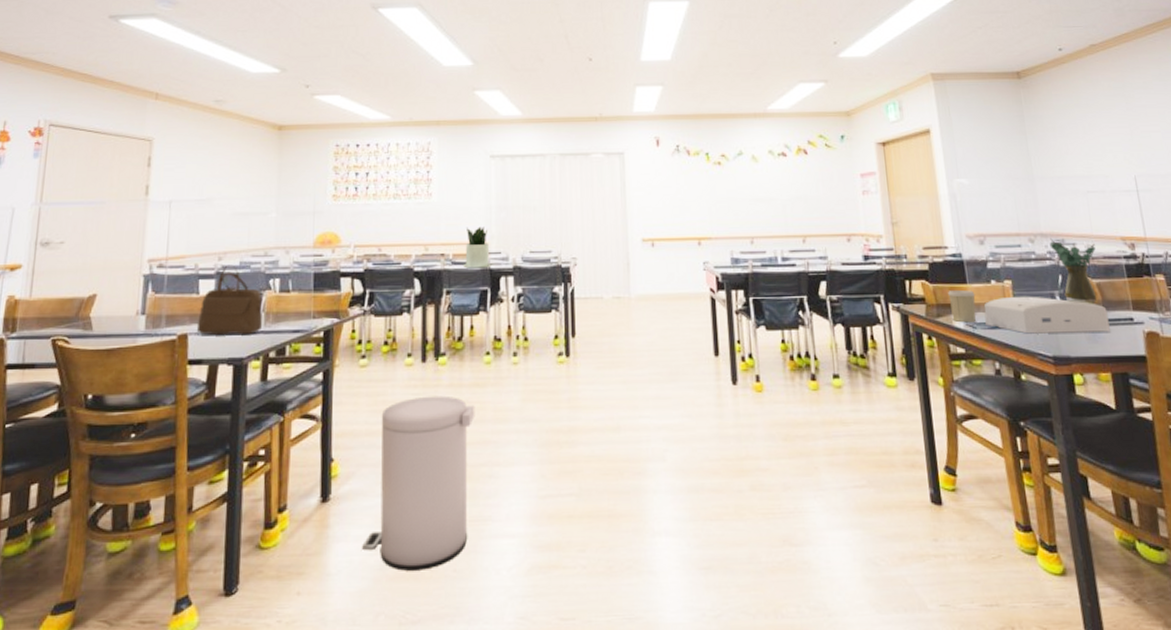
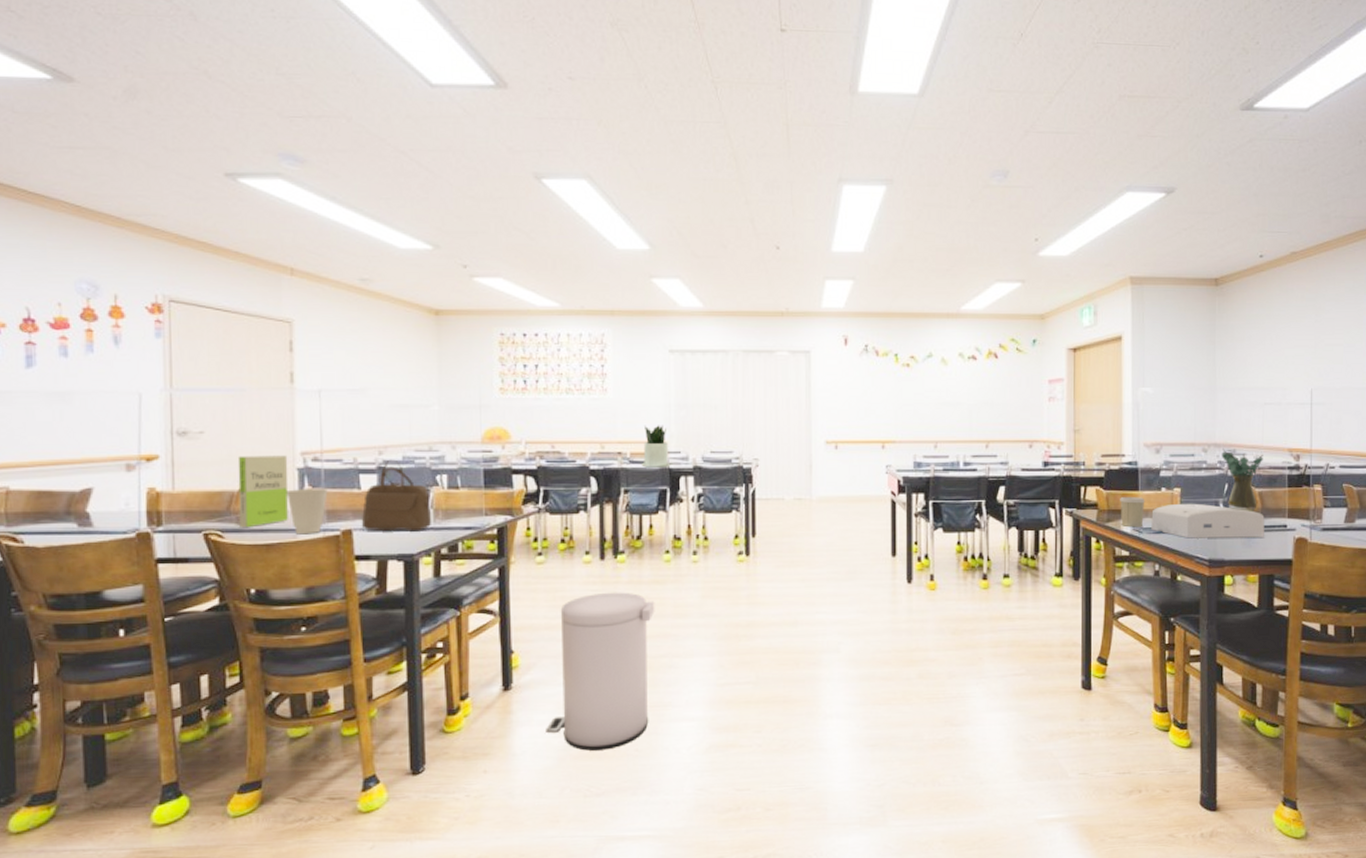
book: none [85,263,136,334] -> present [237,455,288,528]
cup: none [130,294,169,340] -> present [286,489,328,535]

